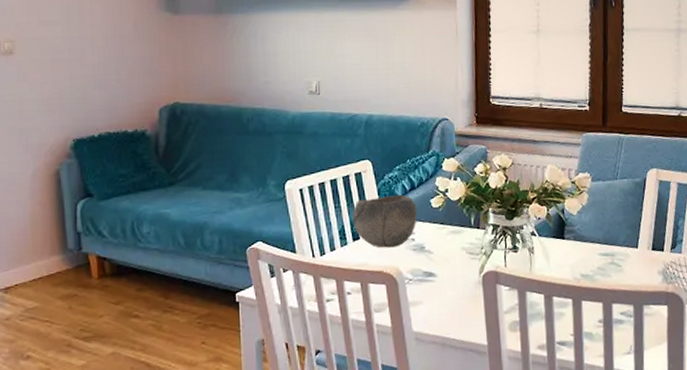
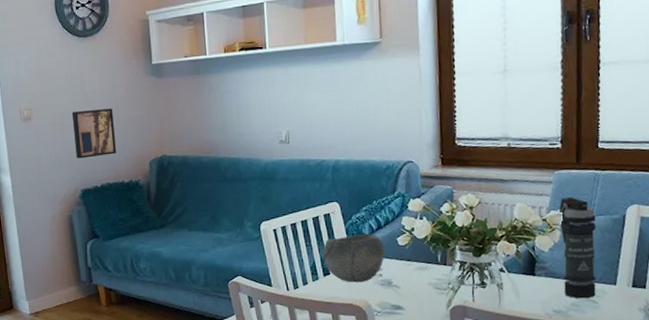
wall art: none [65,46,119,103] -> present [71,108,116,159]
smoke grenade: none [587,159,620,263] -> present [559,196,597,299]

